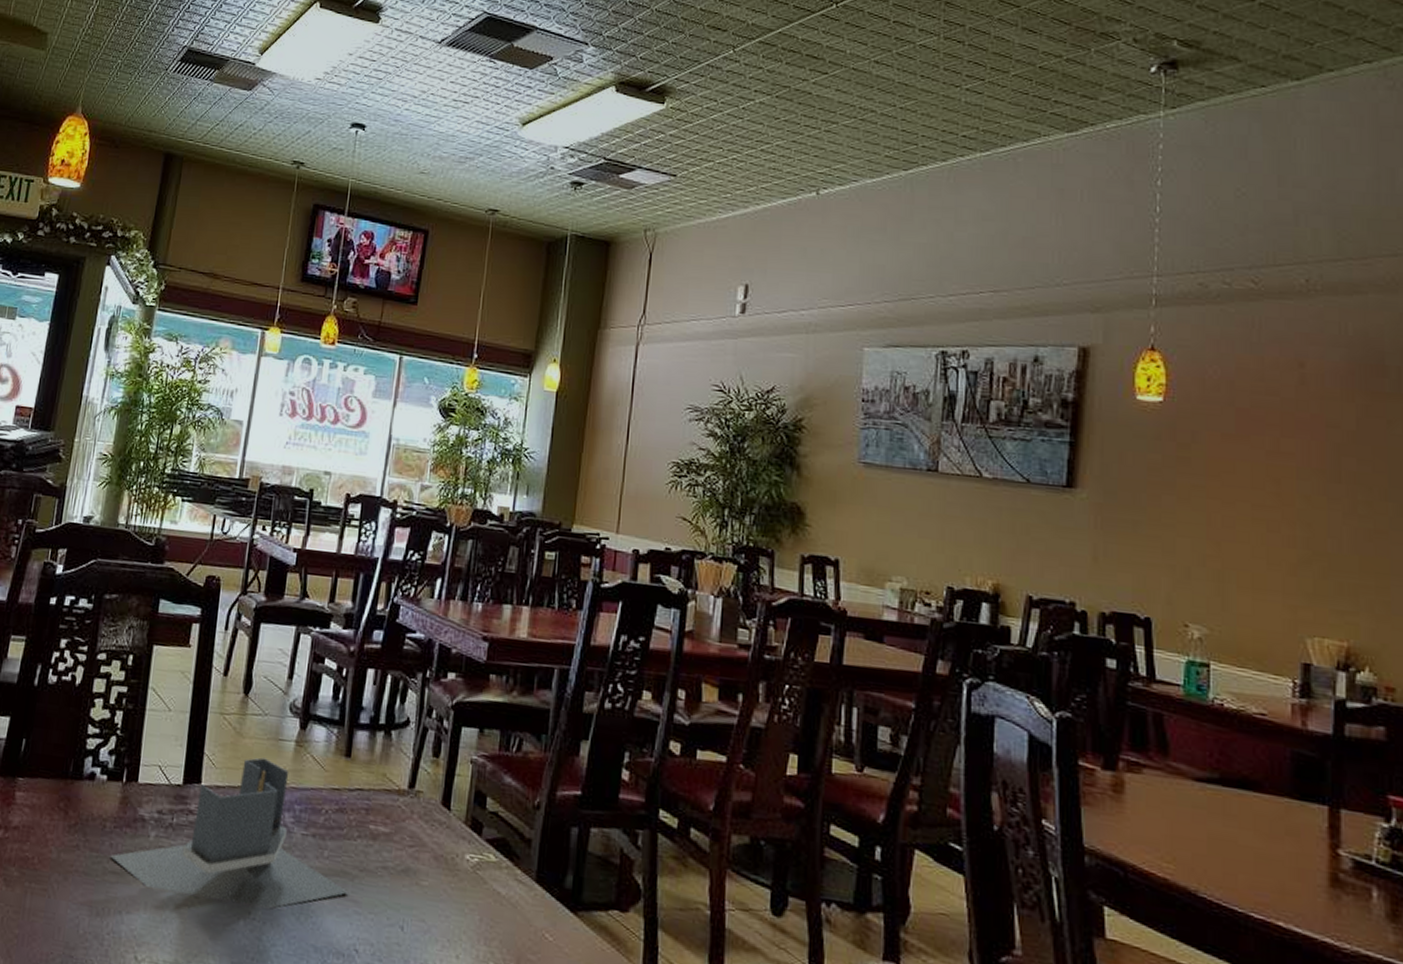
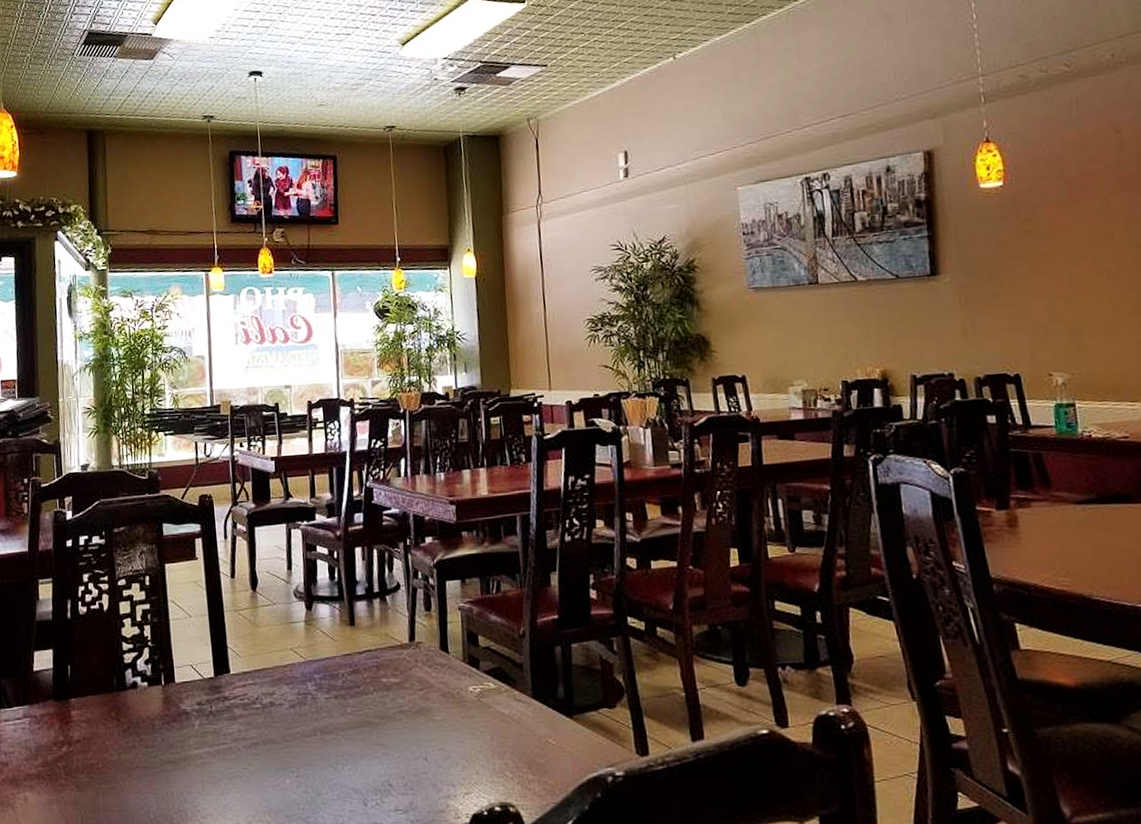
utensil holder: present [110,757,349,909] -> none [164,640,375,769]

